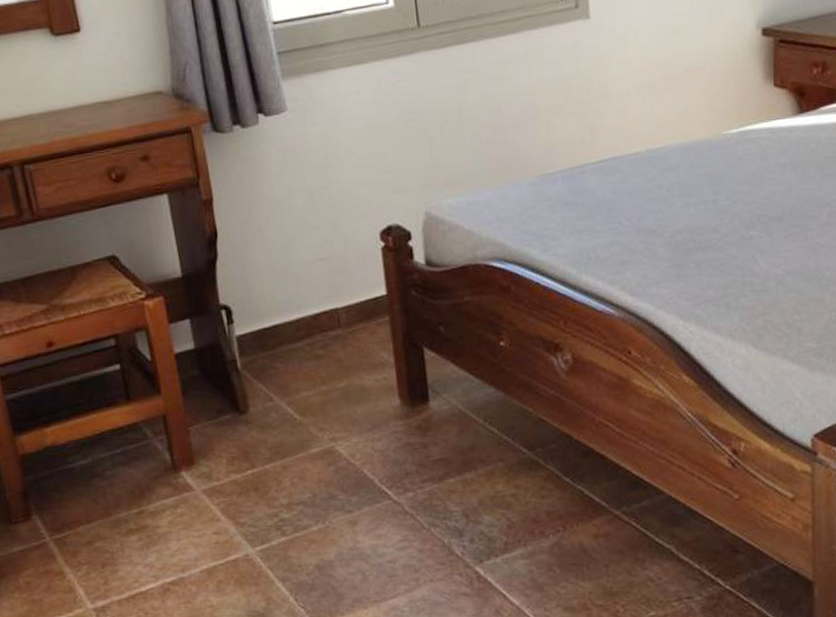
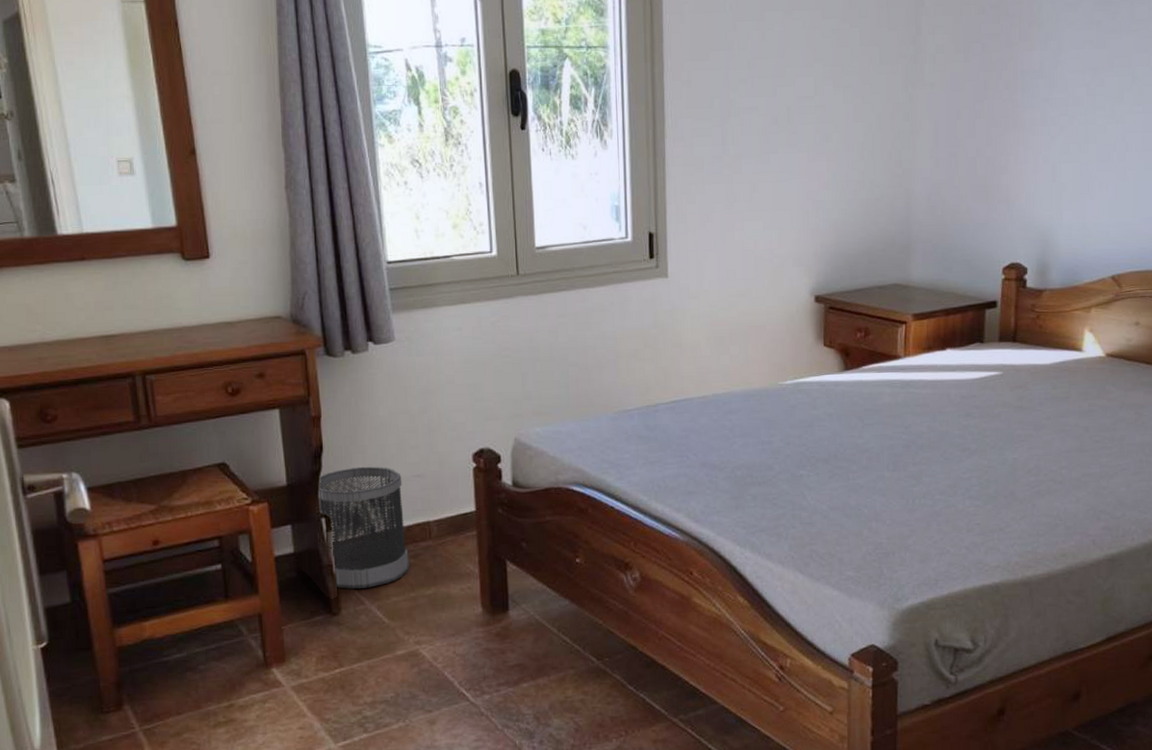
wastebasket: none [216,251,319,385] -> present [318,466,409,589]

